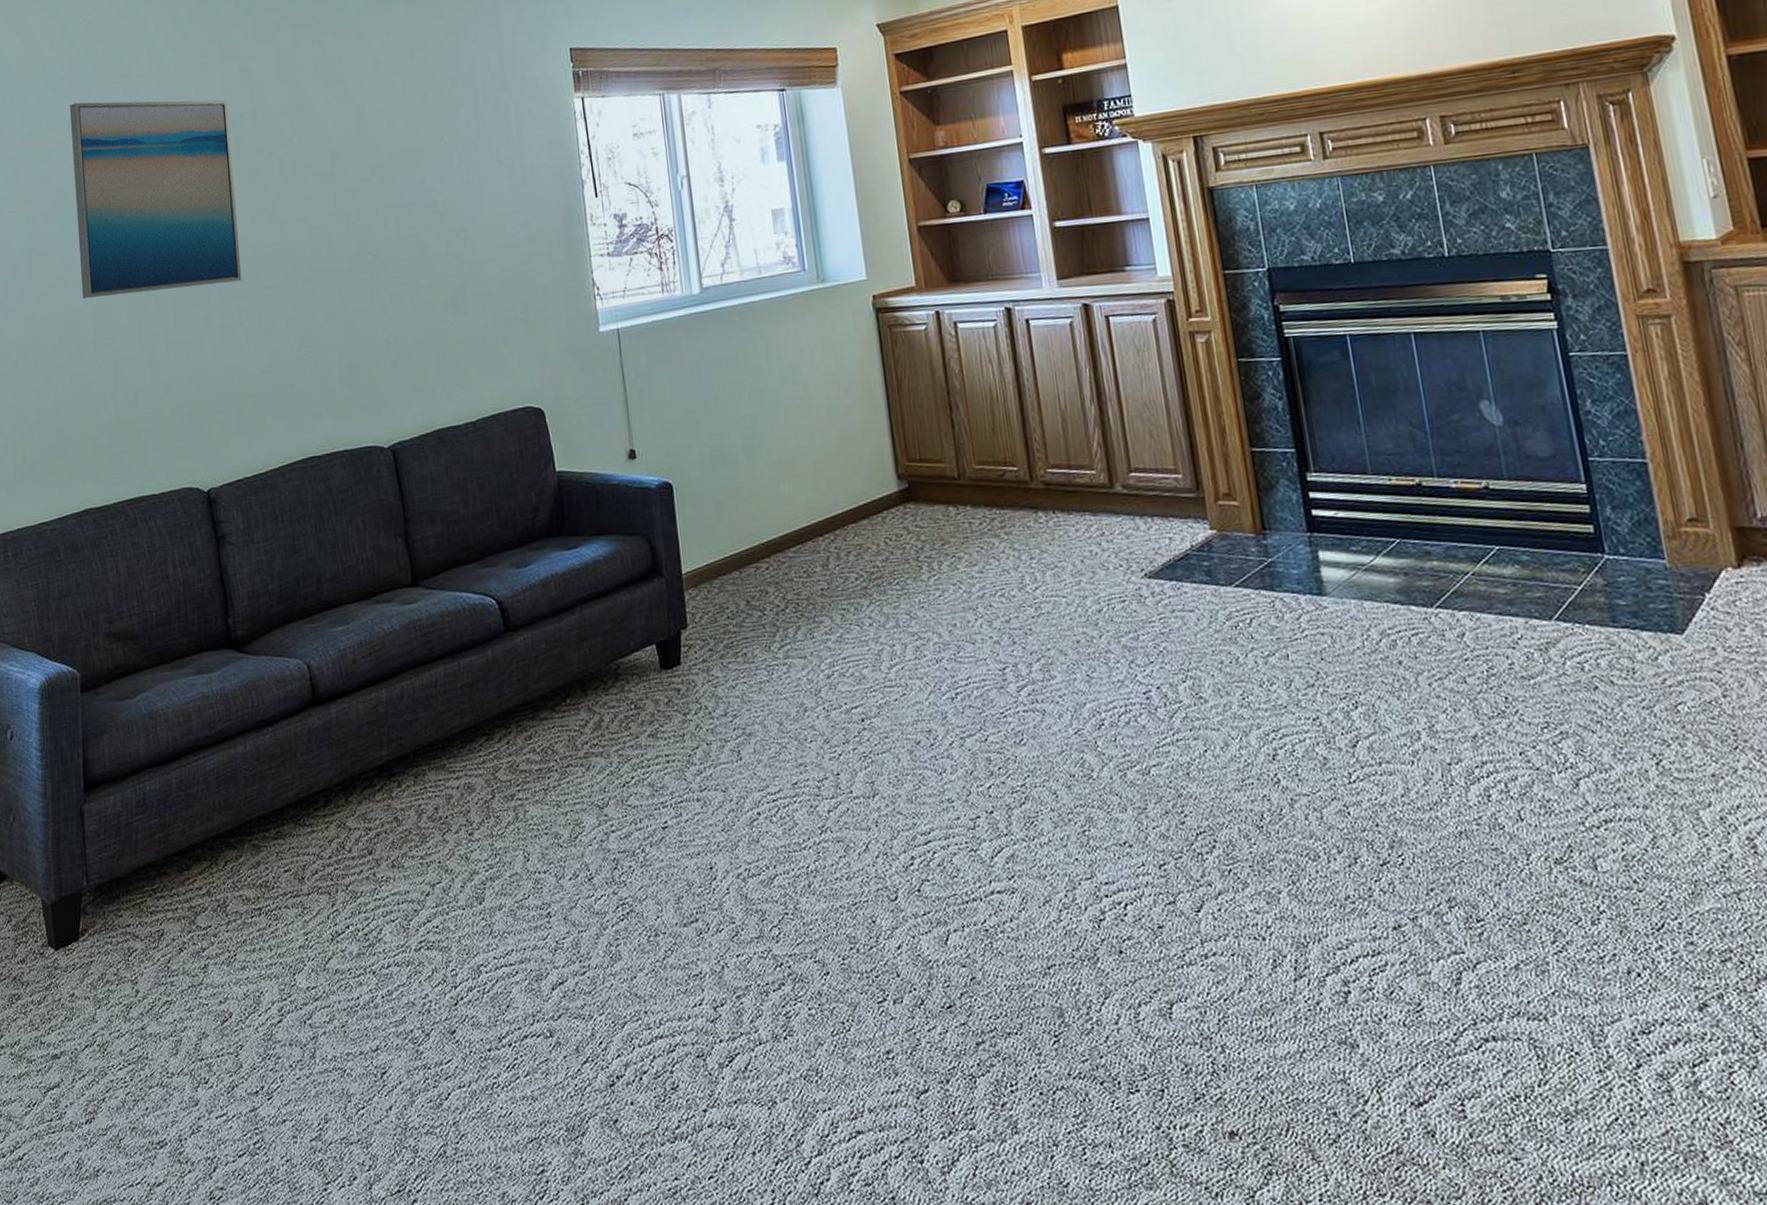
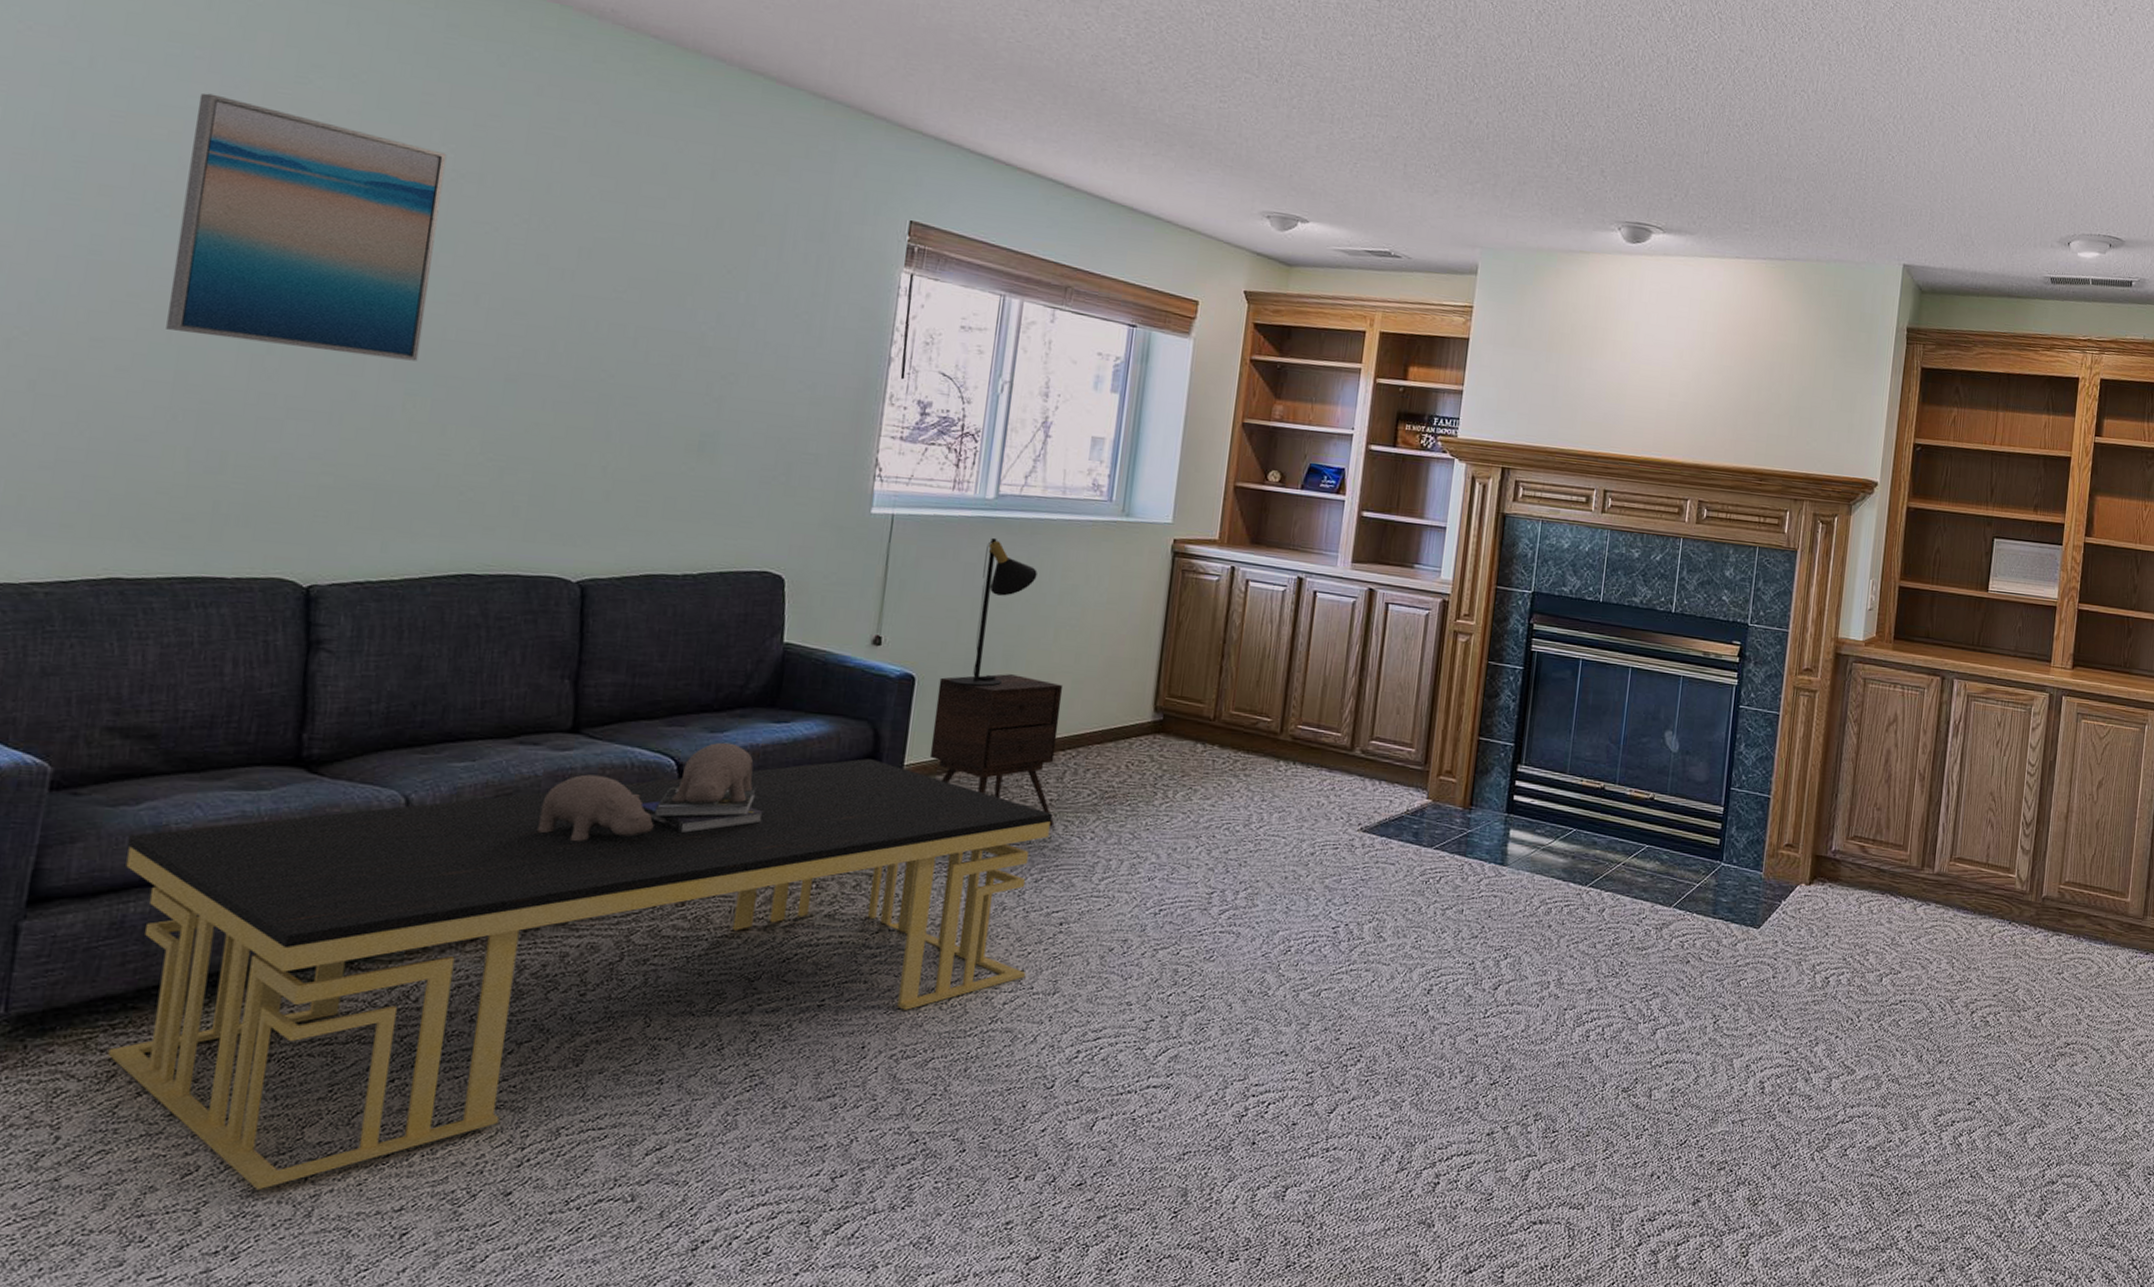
coffee table: none [135,572,843,1034] -> present [107,742,1053,1191]
side table: none [693,465,832,618] -> present [929,674,1064,827]
table lamp: none [703,331,756,486] -> present [950,537,1038,687]

